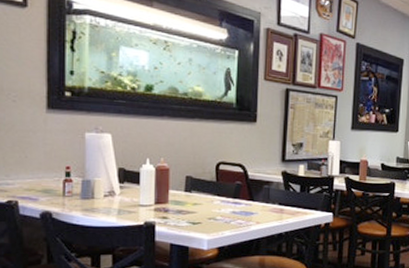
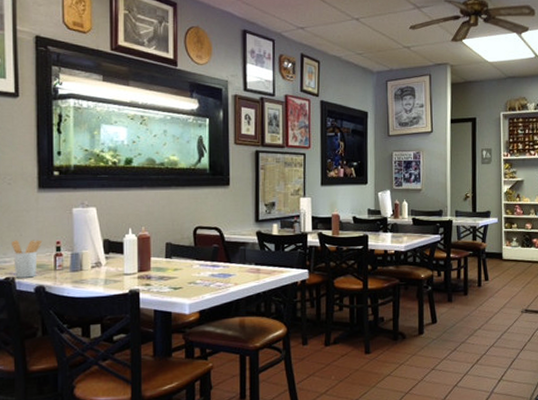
utensil holder: none [16,162,51,203] -> present [12,239,43,278]

